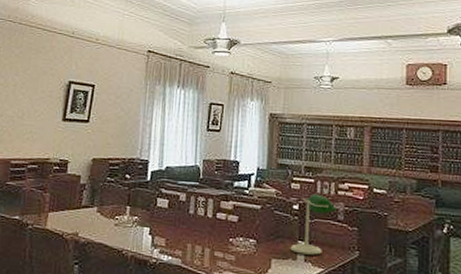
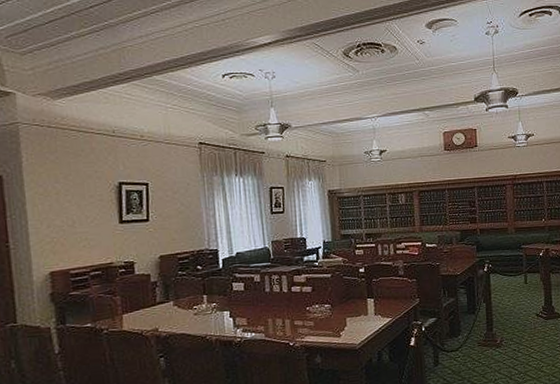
desk lamp: present [275,194,337,259] -> none [347,256,397,312]

